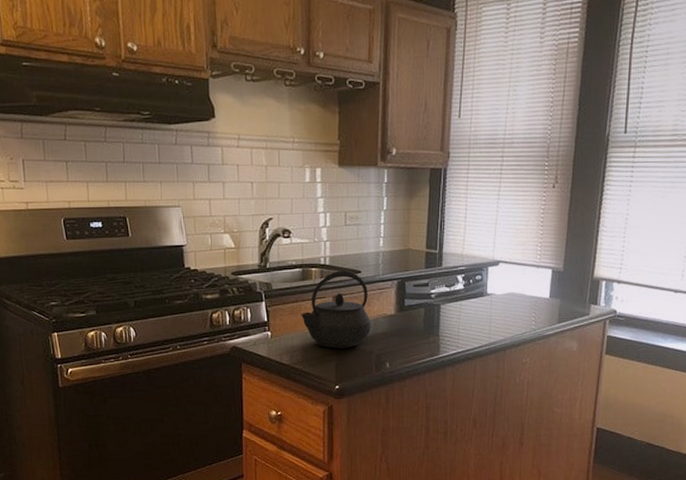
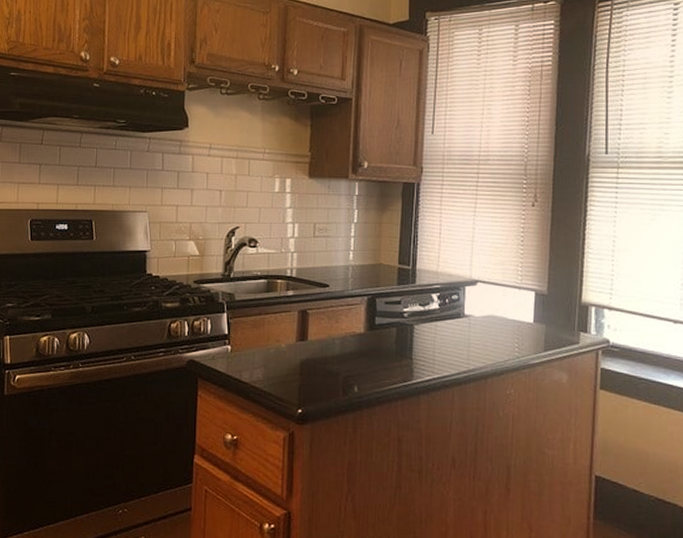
kettle: present [301,270,372,349] -> none [263,283,339,368]

